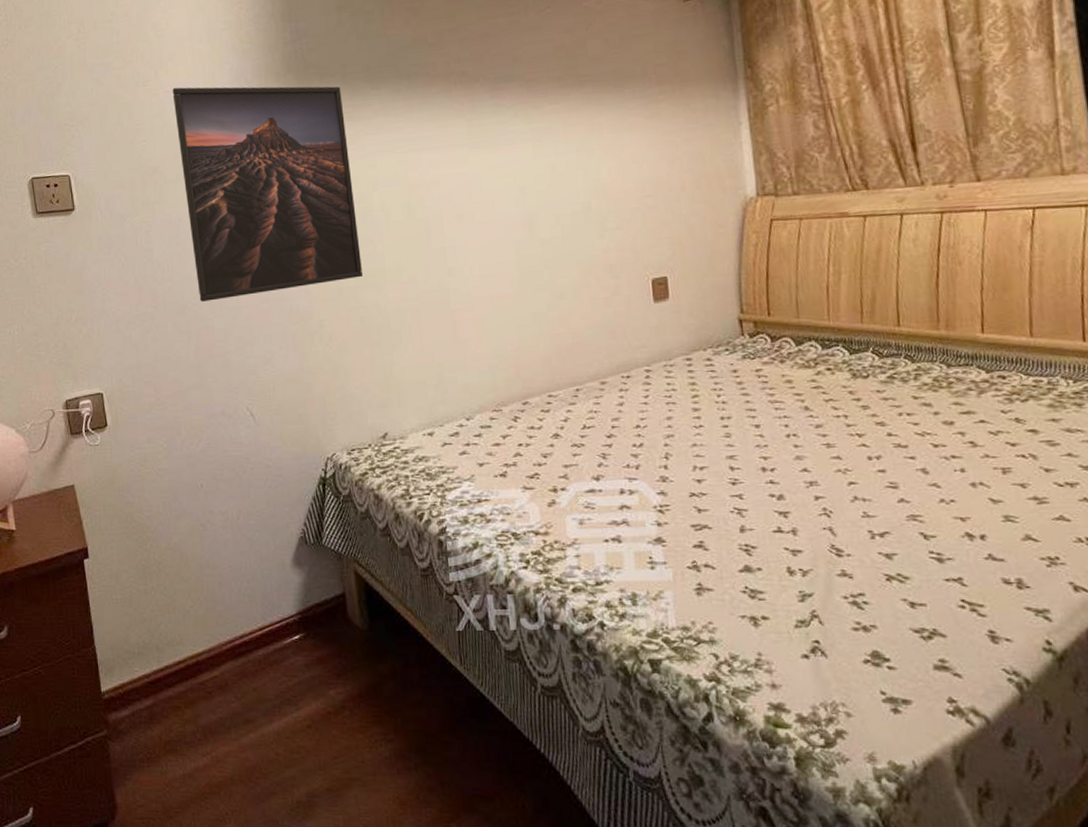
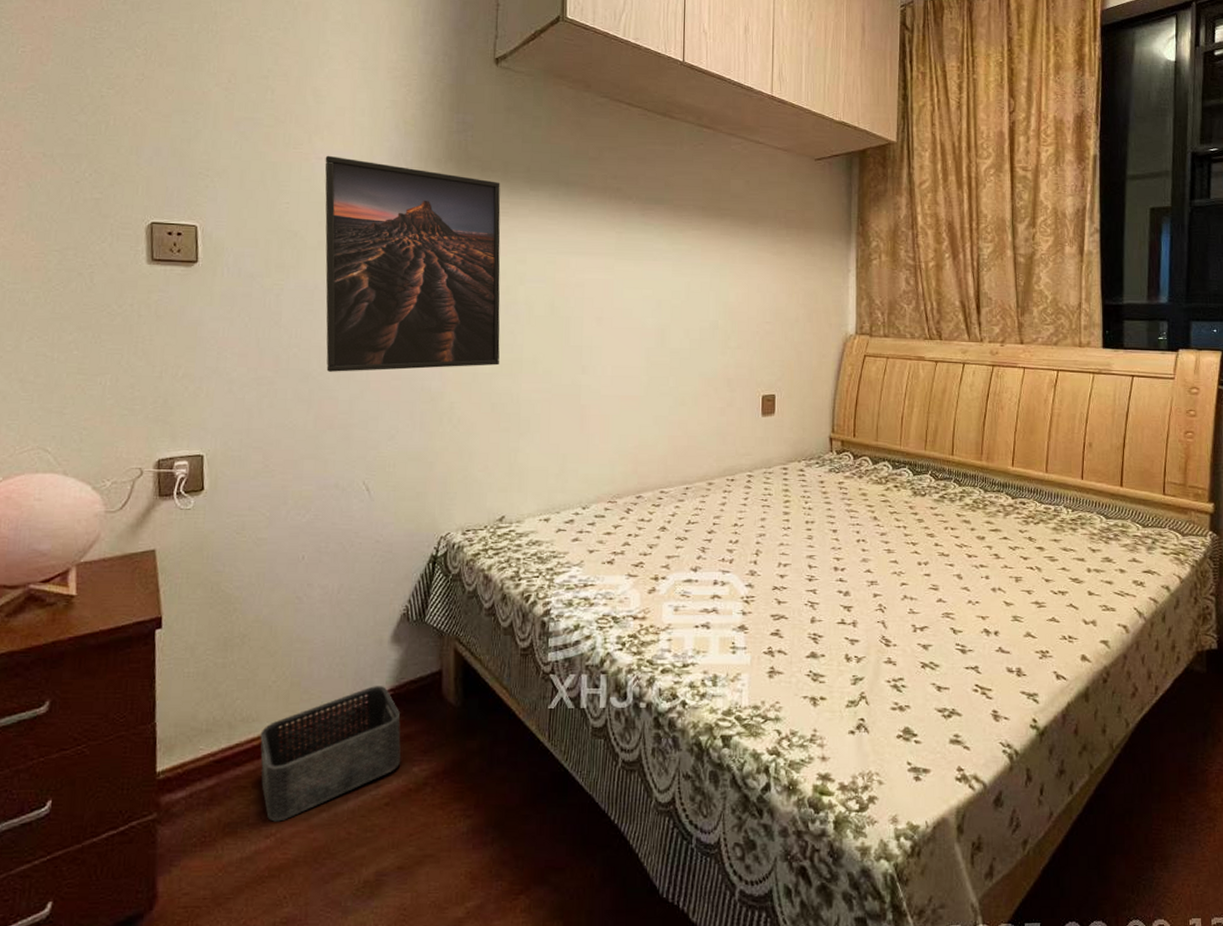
storage bin: none [185,609,317,741] -> present [260,686,401,822]

